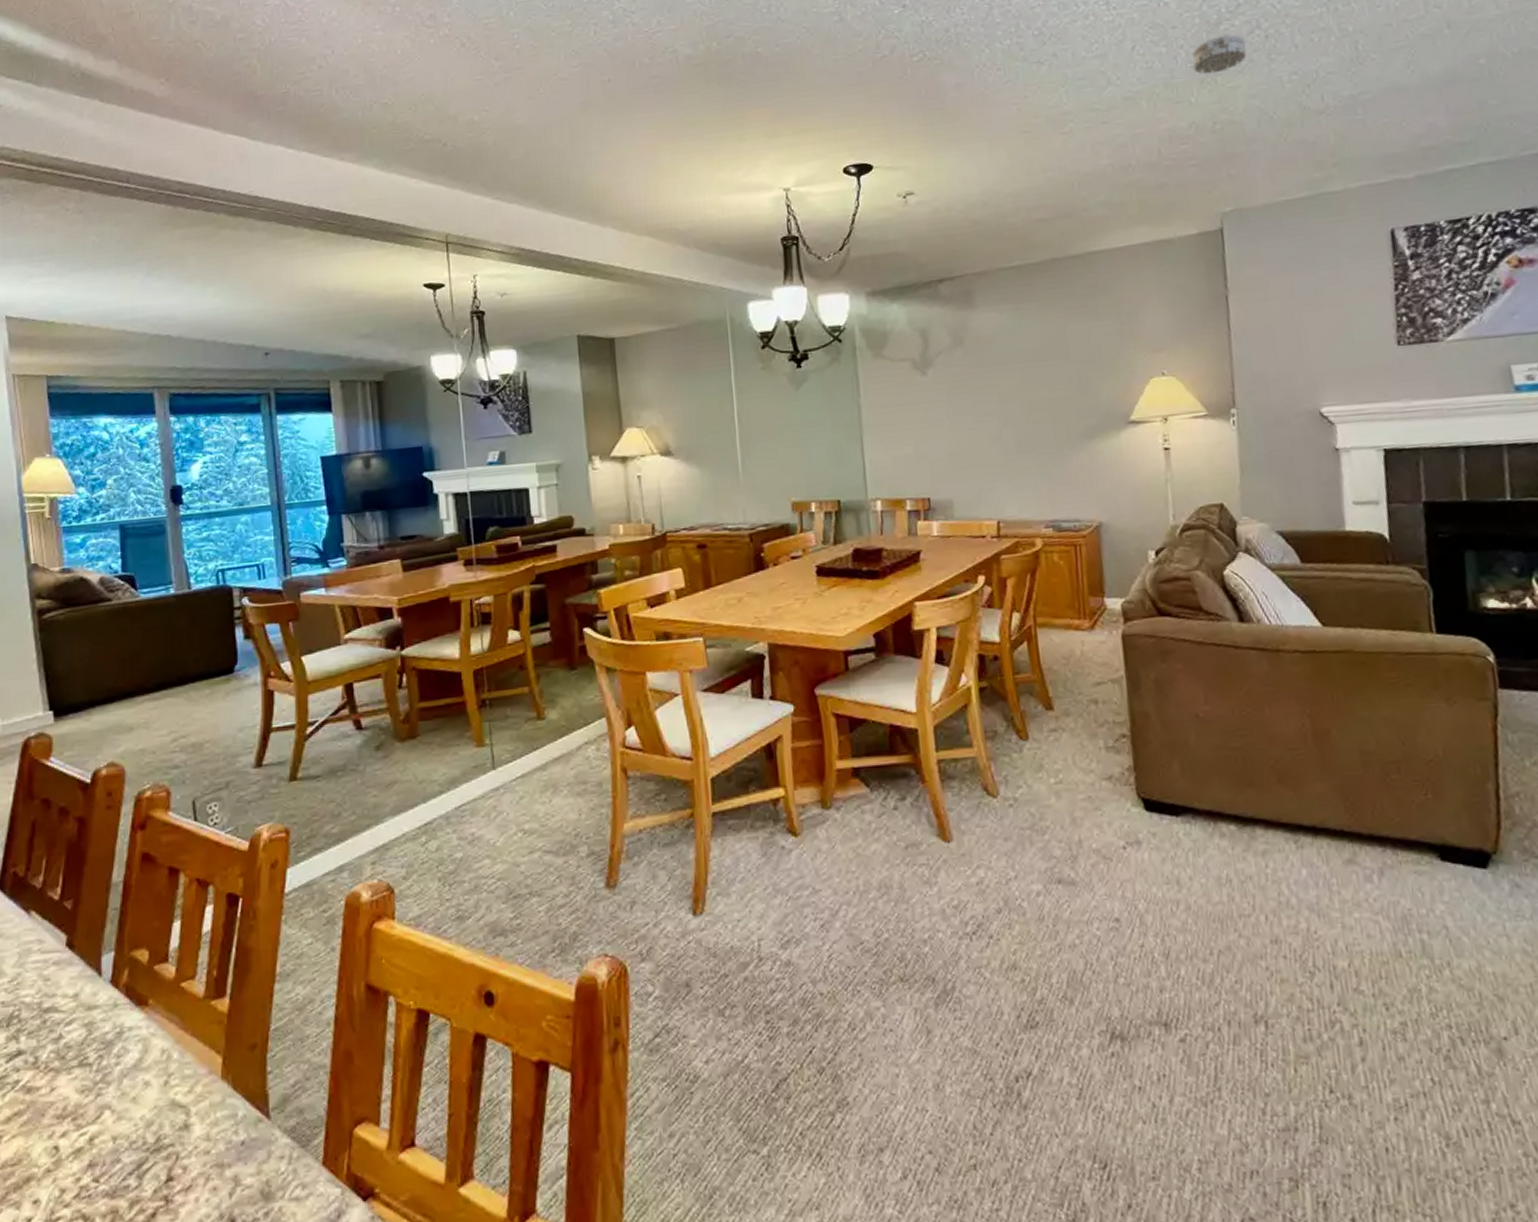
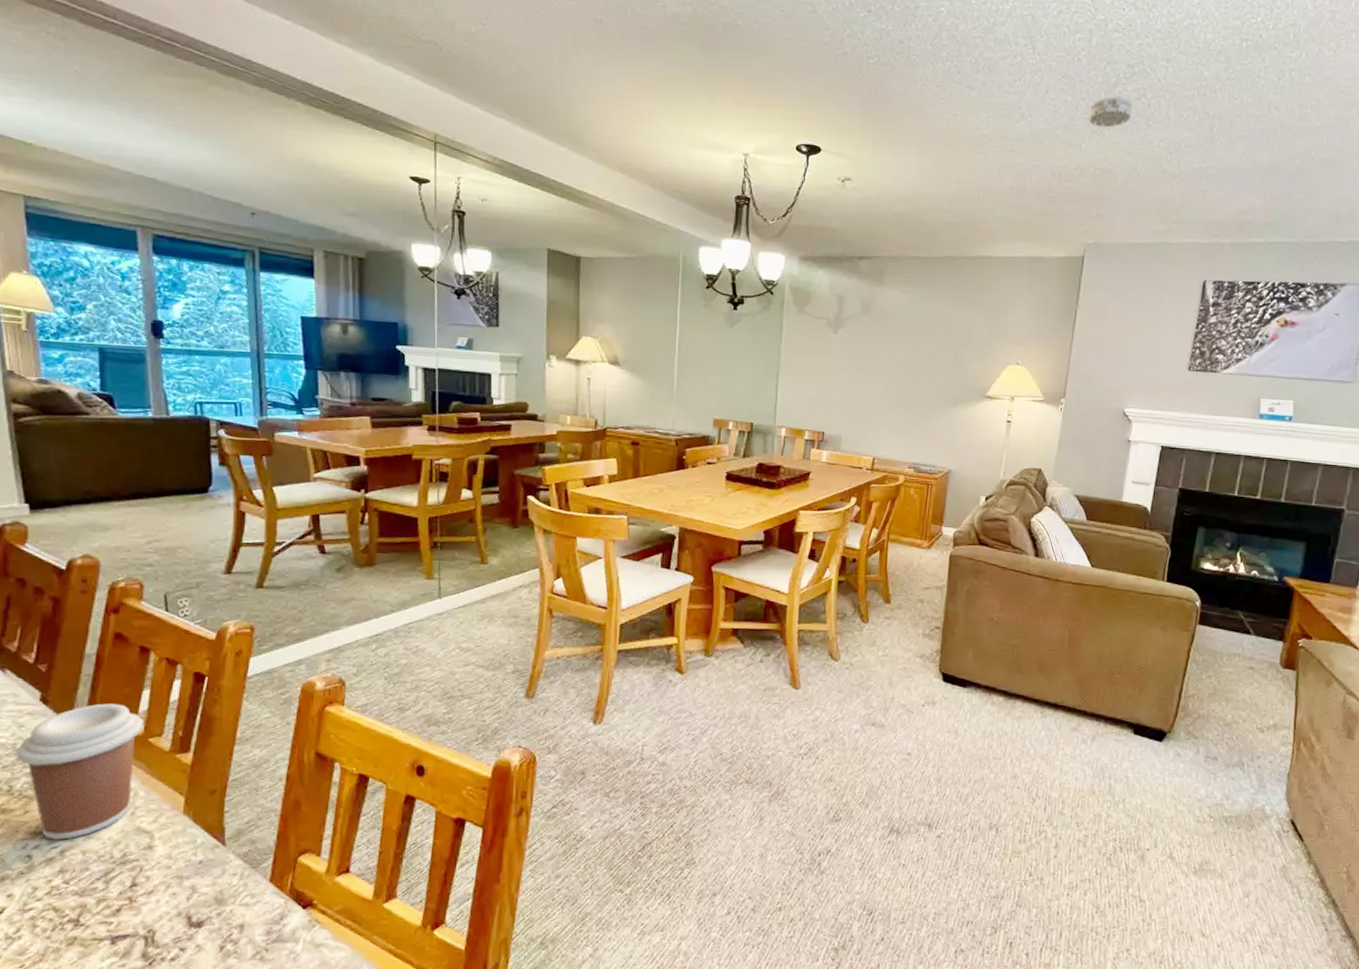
coffee cup: none [41,941,175,1124] -> present [16,703,144,840]

